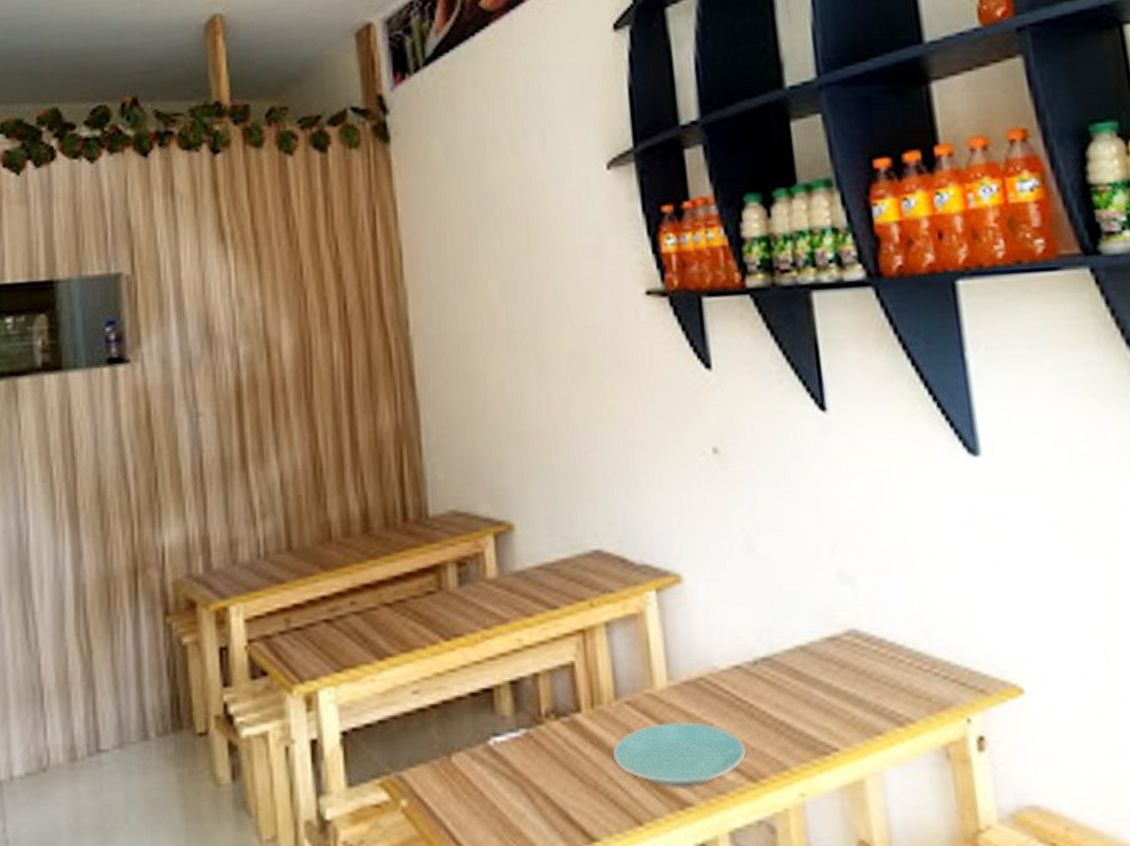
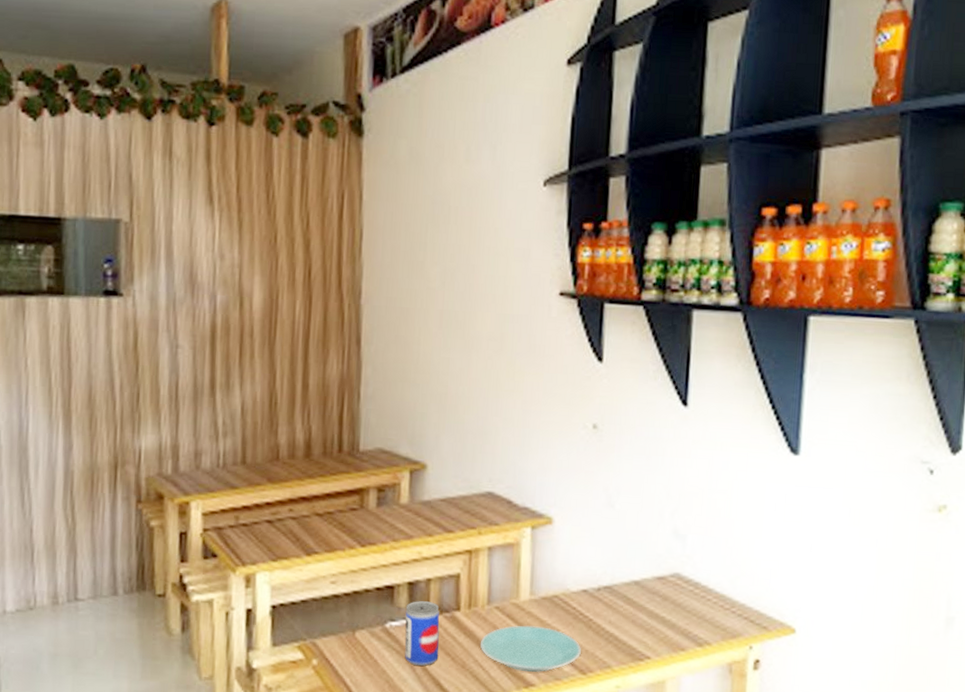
beer can: none [511,704,562,795] -> present [405,601,440,667]

